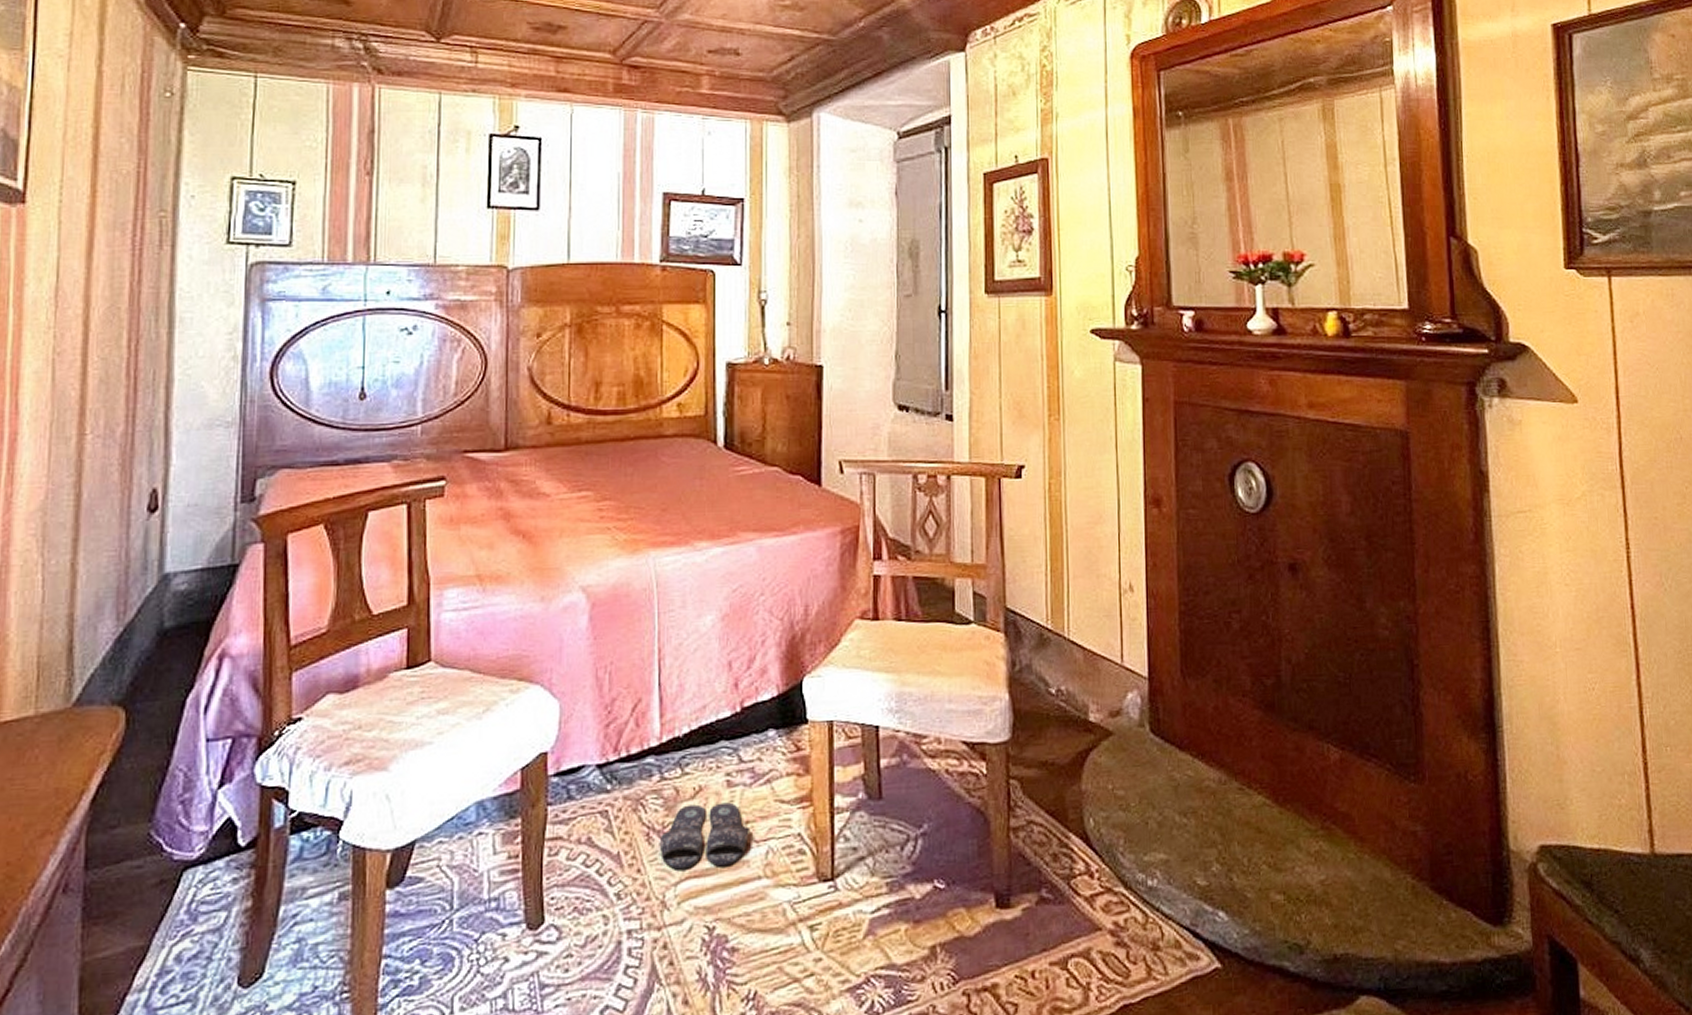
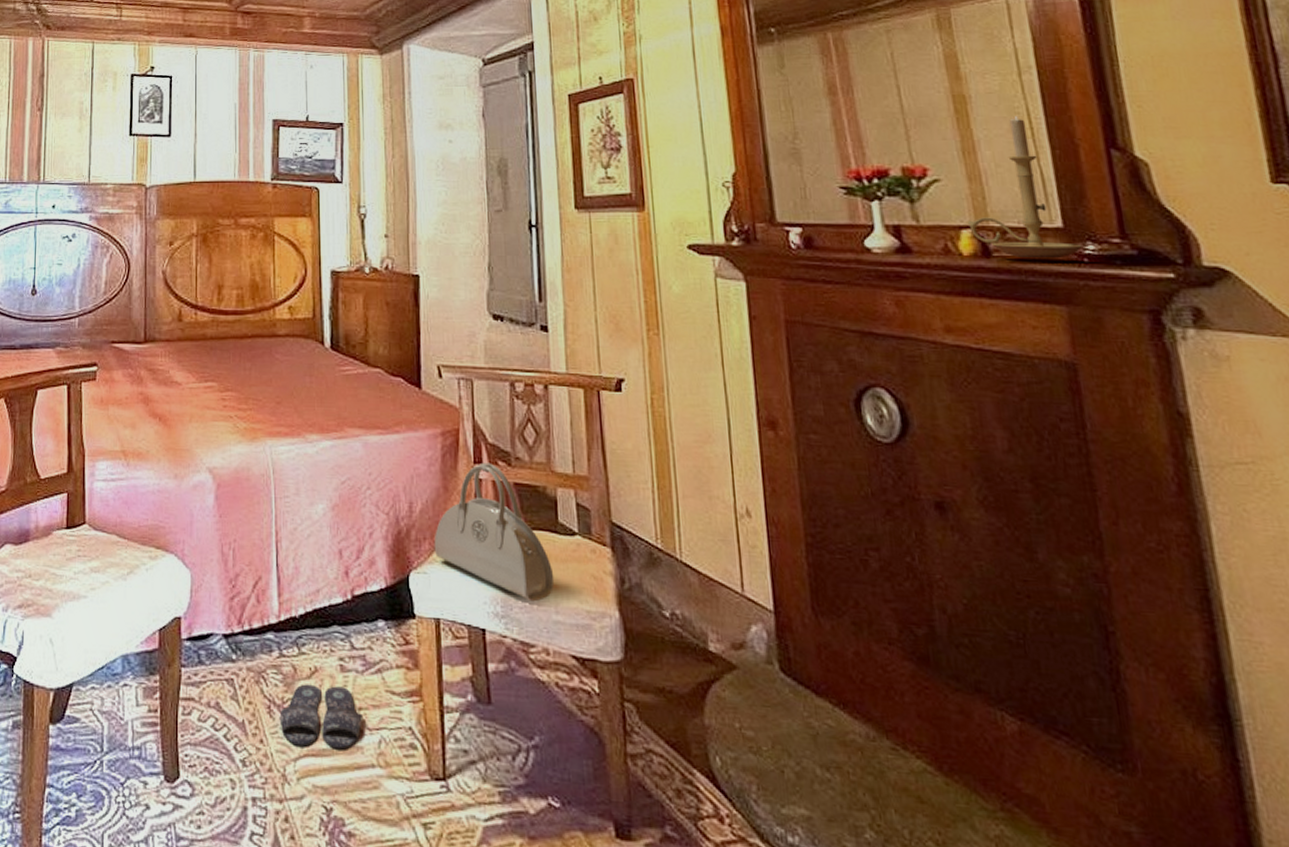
handbag: none [829,558,949,694] -> present [433,462,555,602]
candle holder: none [1333,205,1422,338] -> present [967,116,1082,259]

